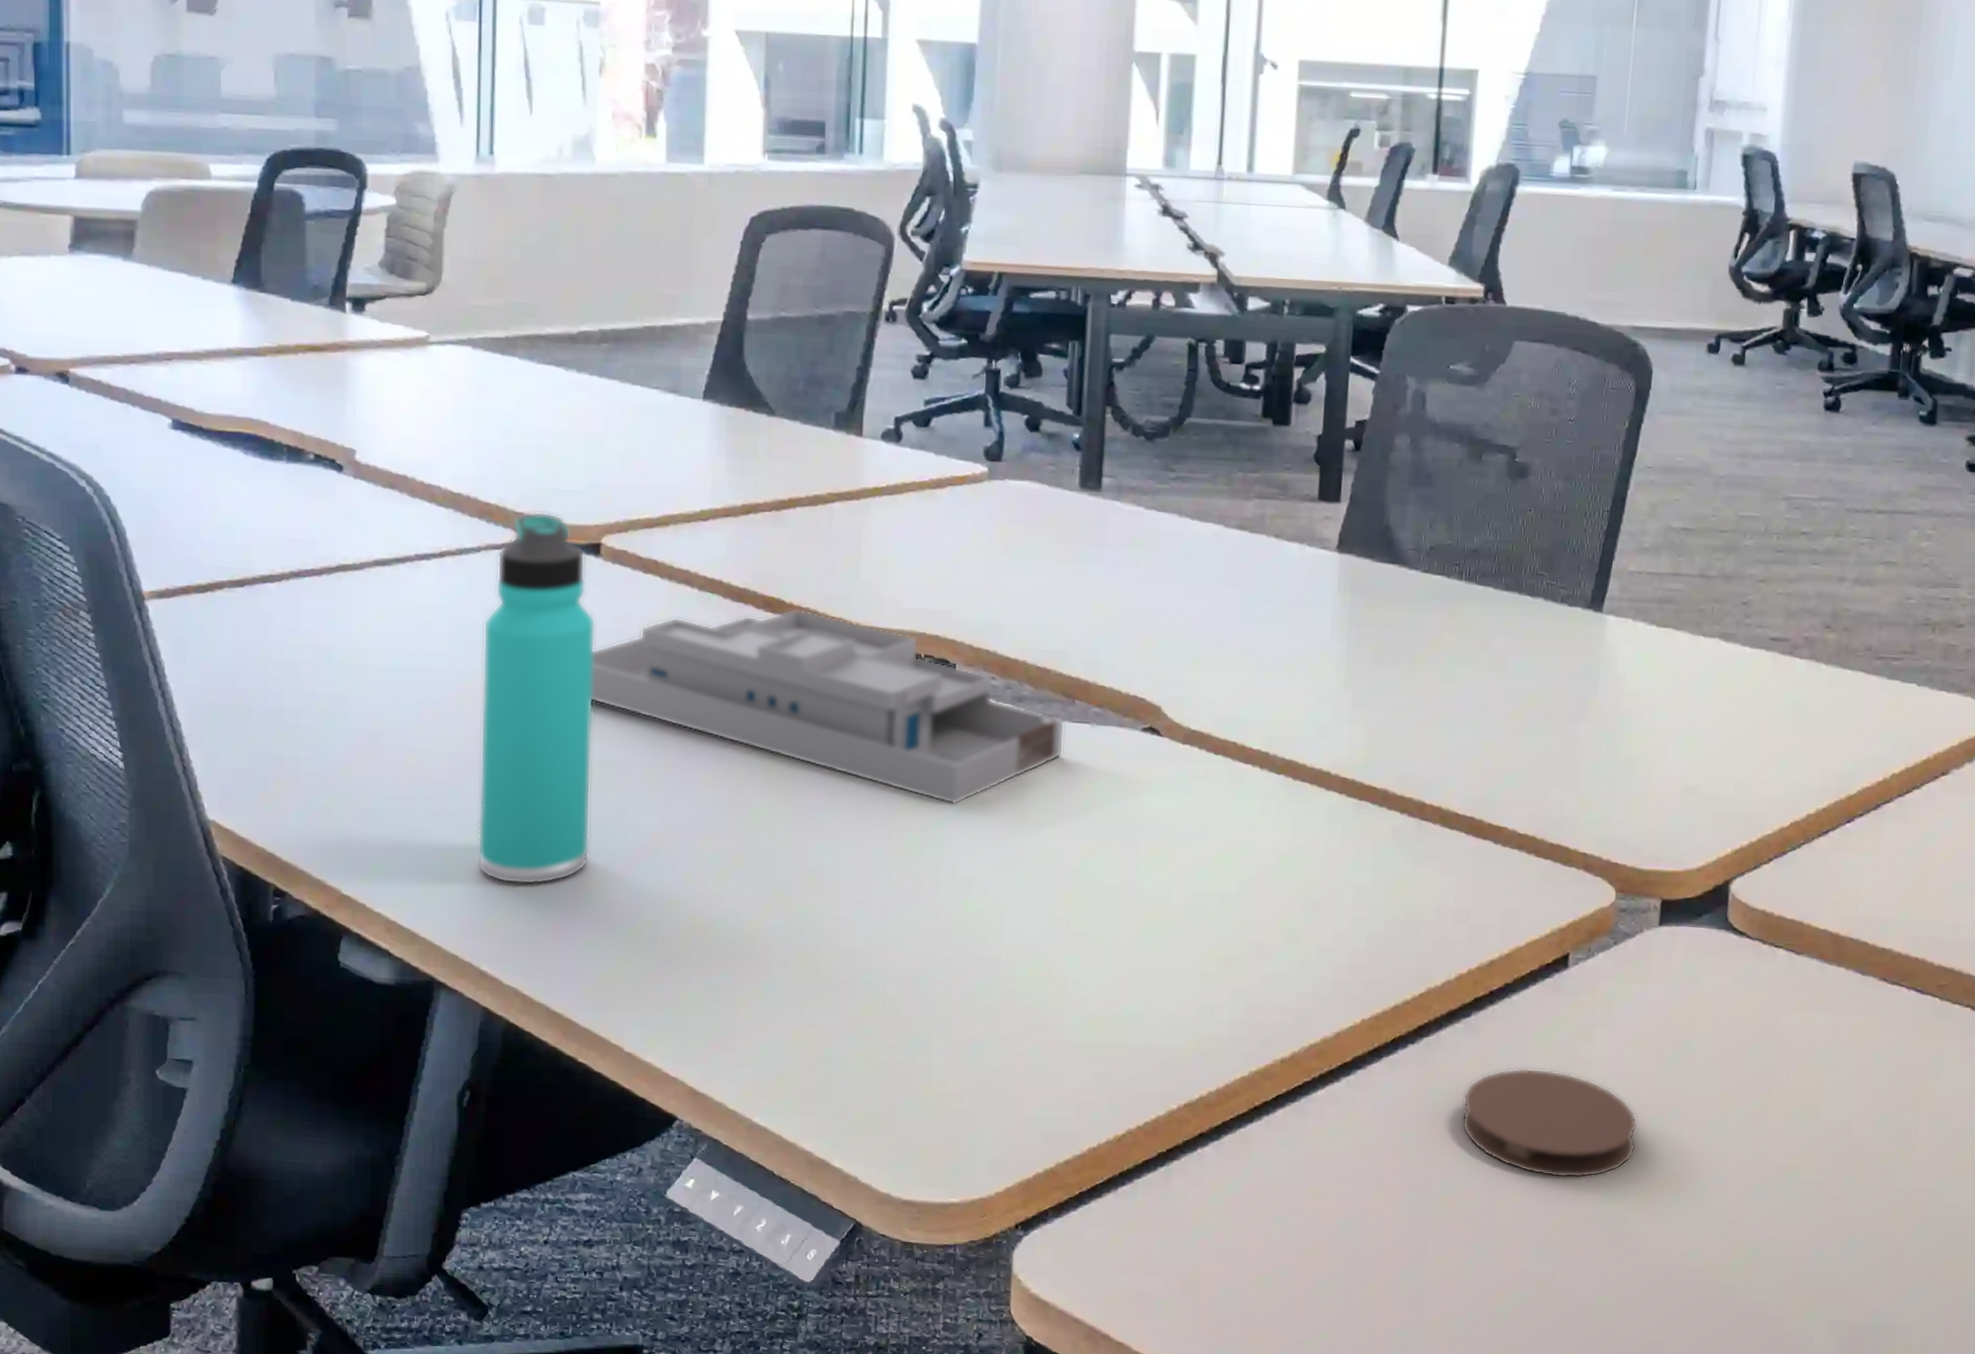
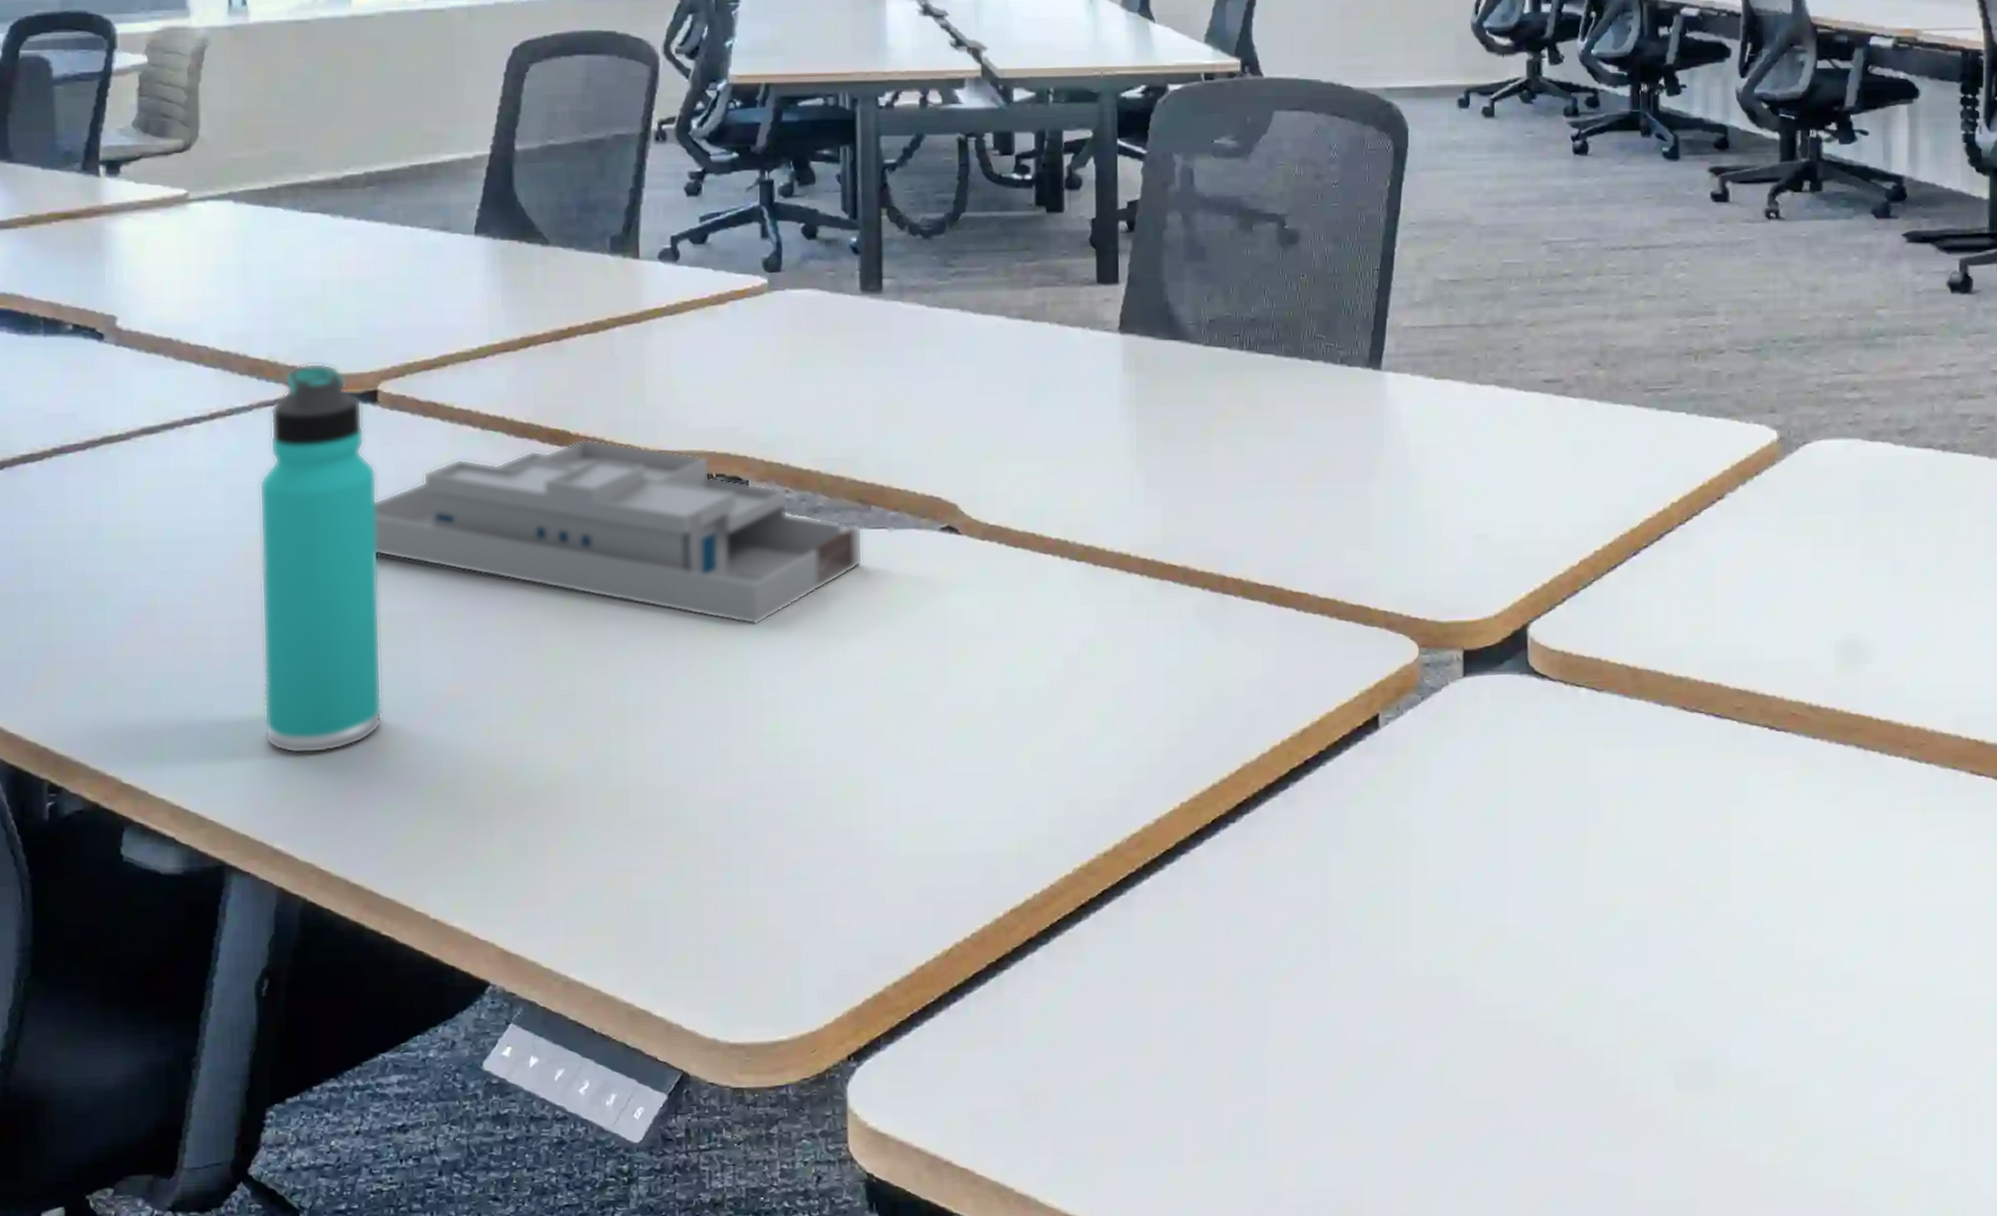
coaster: present [1461,1067,1639,1179] -> none [1288,834,1462,945]

